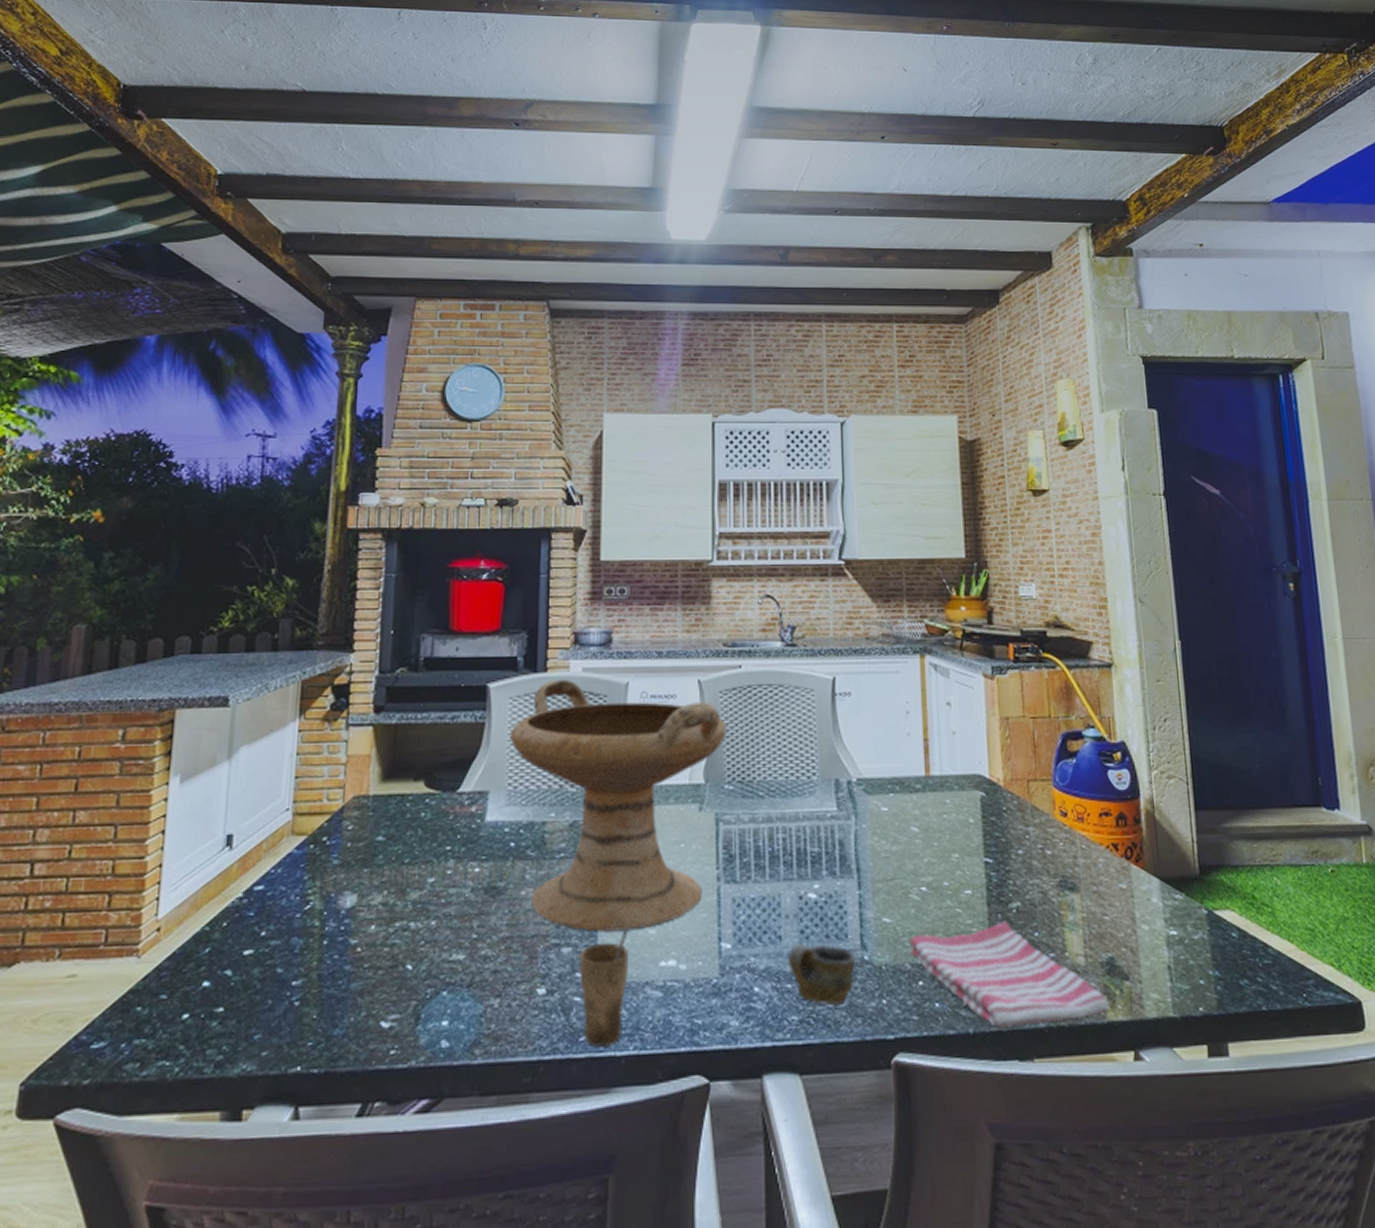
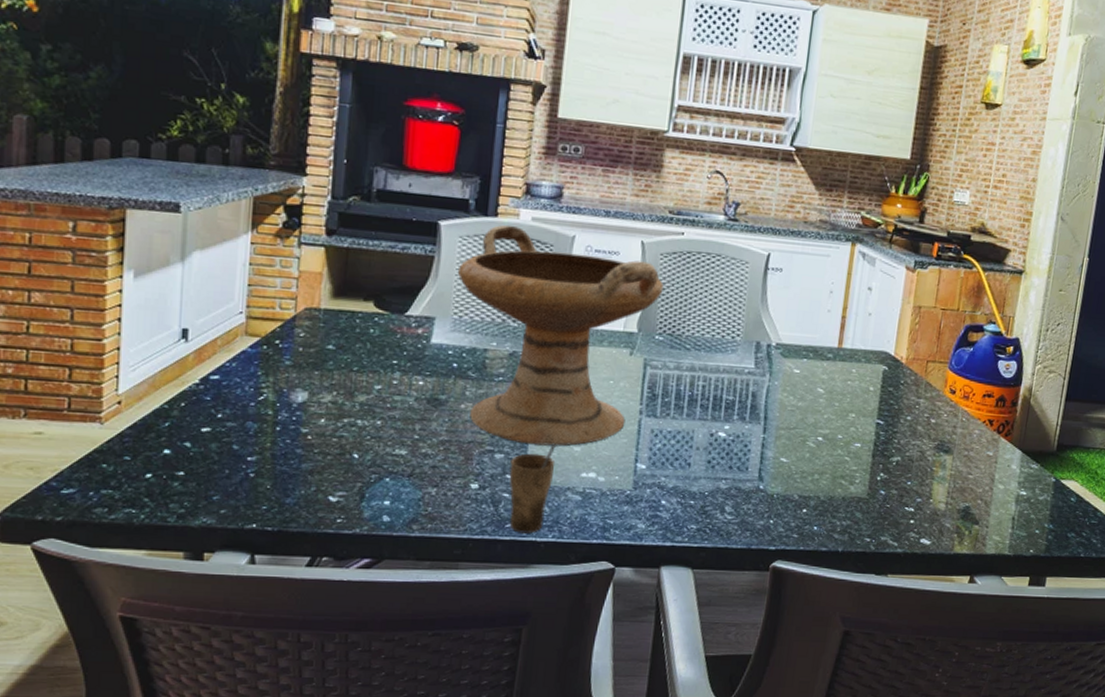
cup: present [788,943,856,1006] -> none [693,470,753,521]
dish towel: present [909,921,1109,1027] -> none [800,470,958,550]

